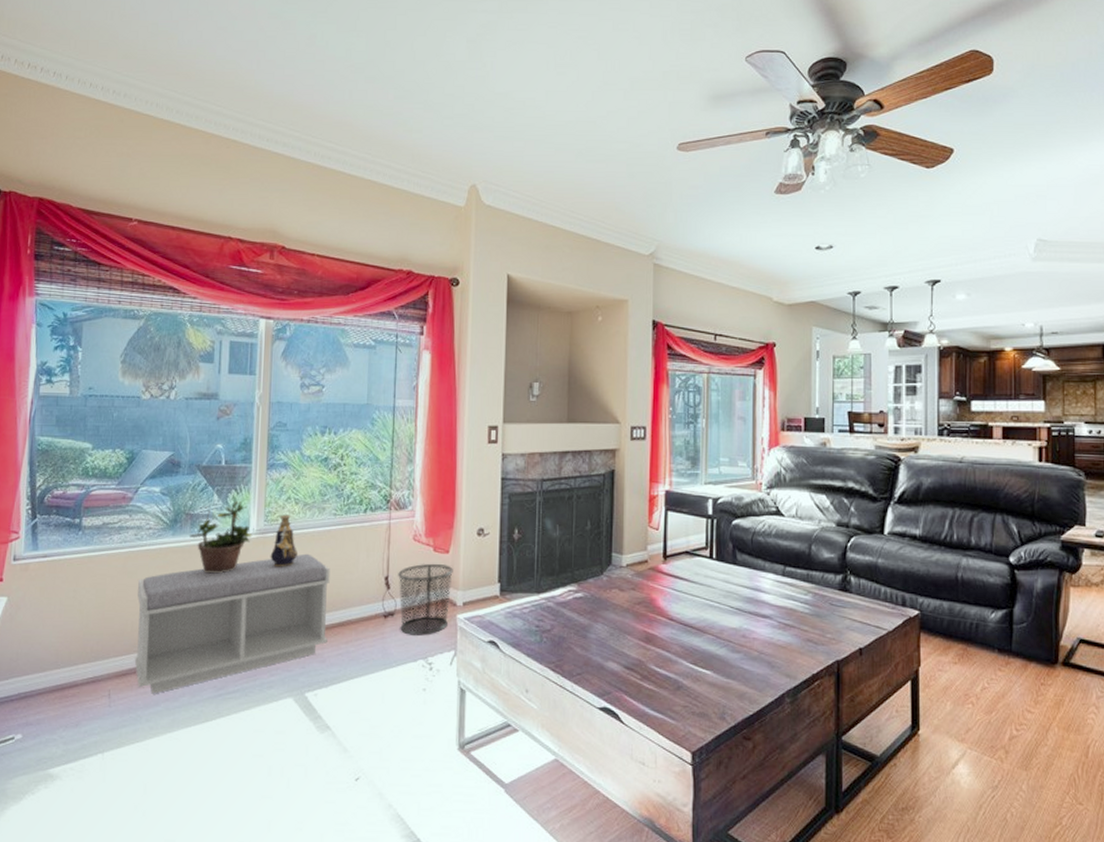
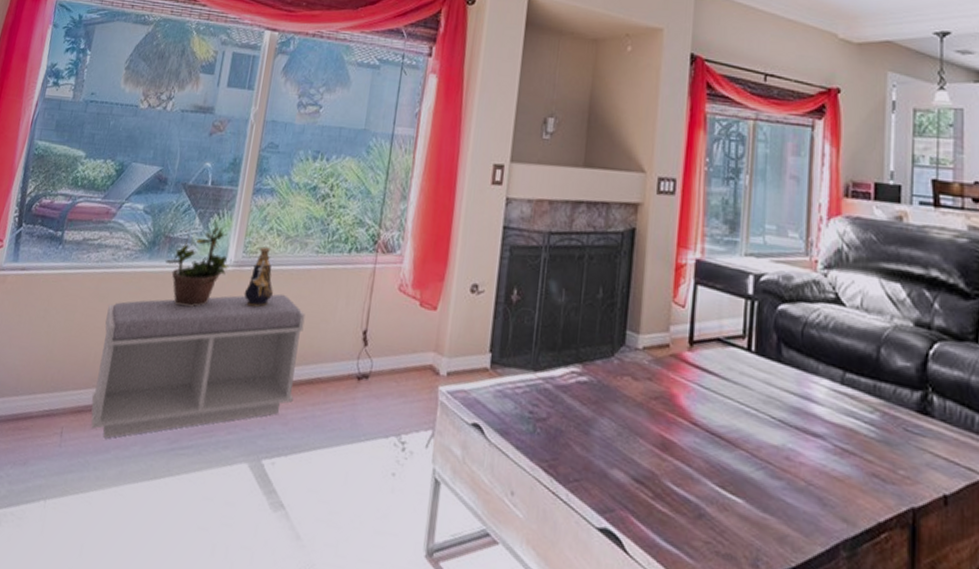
waste bin: present [398,563,453,635] -> none [373,320,440,407]

